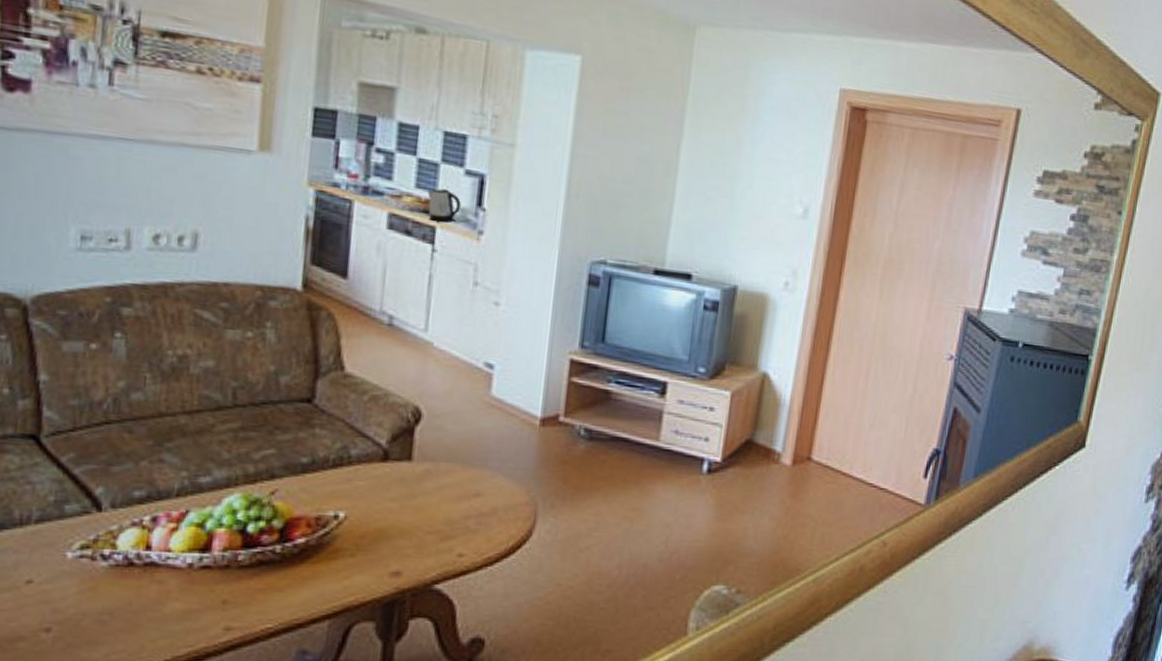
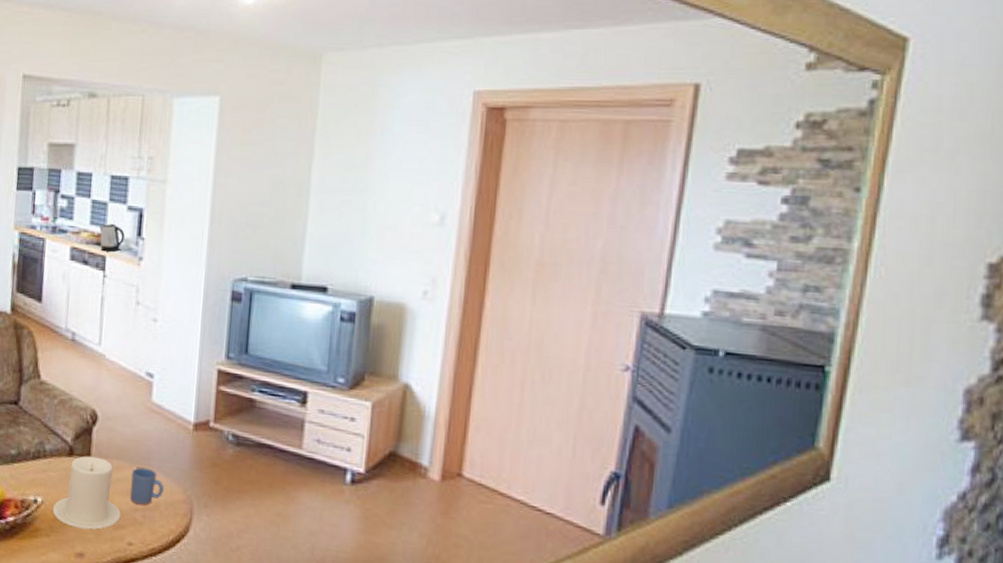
candle: none [359,460,450,544] -> present [52,456,121,530]
mug: none [462,469,503,511] -> present [130,467,164,505]

